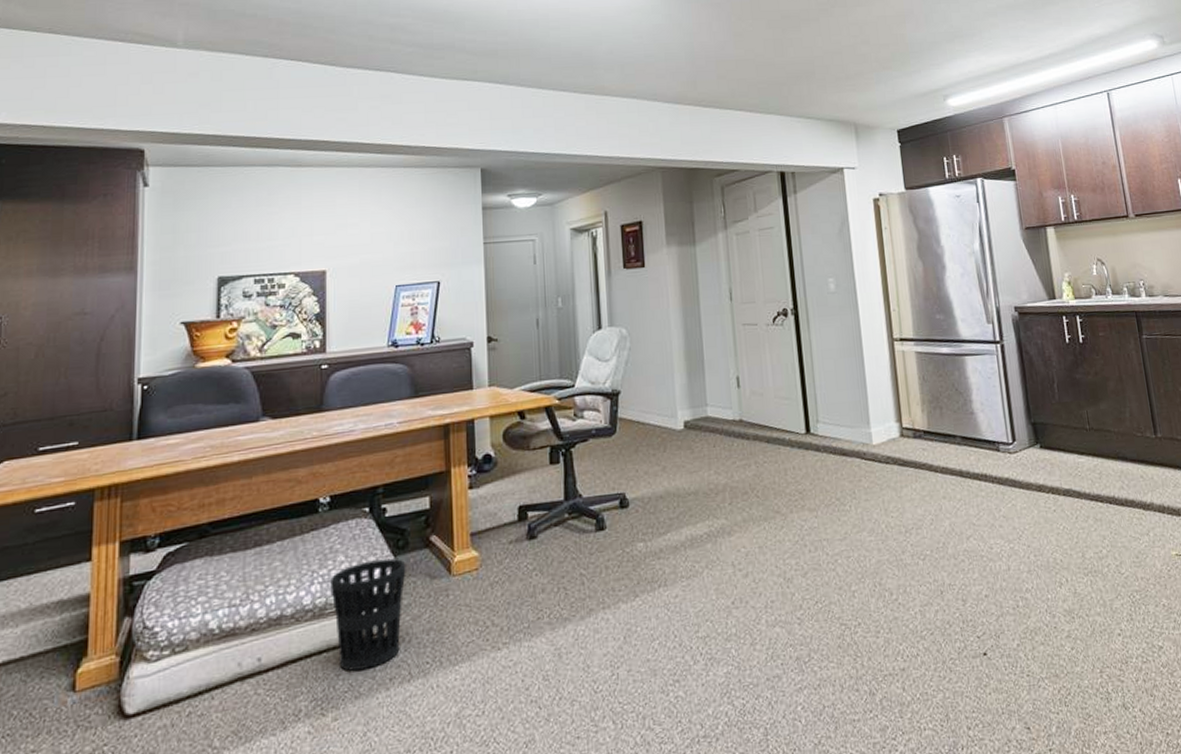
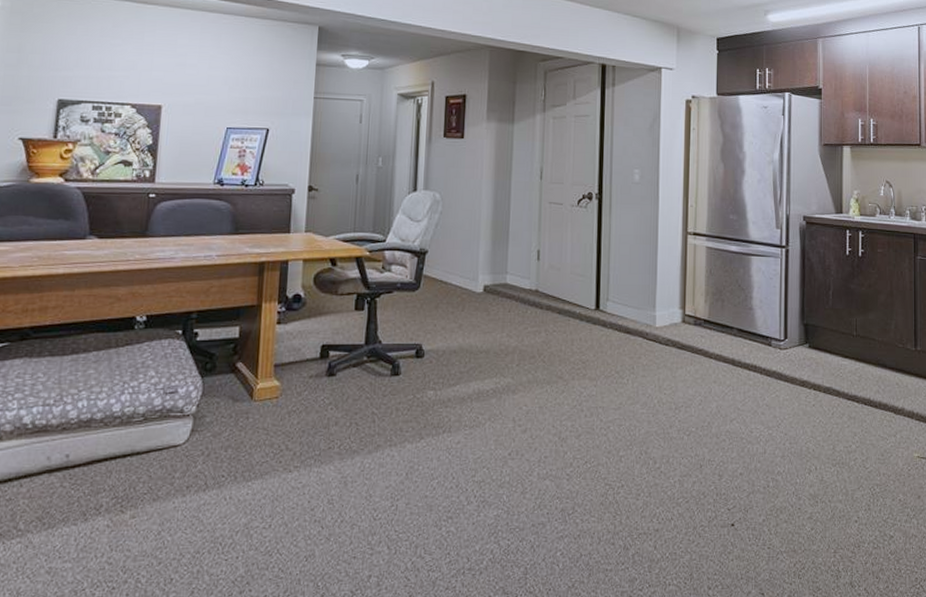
wastebasket: present [330,558,406,671] -> none [139,379,212,475]

